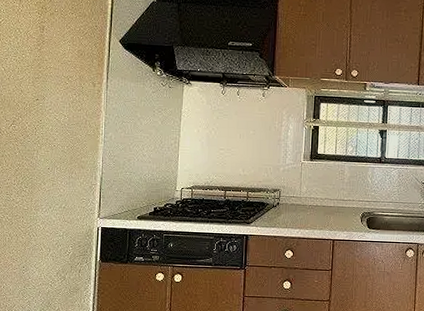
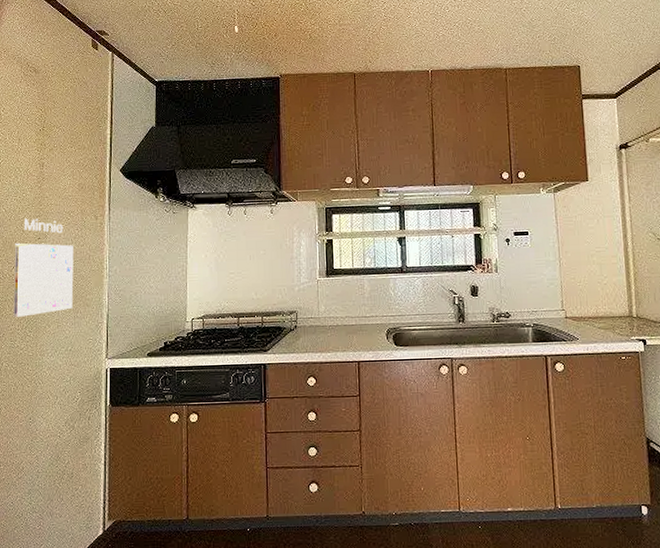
calendar: none [9,79,71,173] -> present [13,218,74,317]

